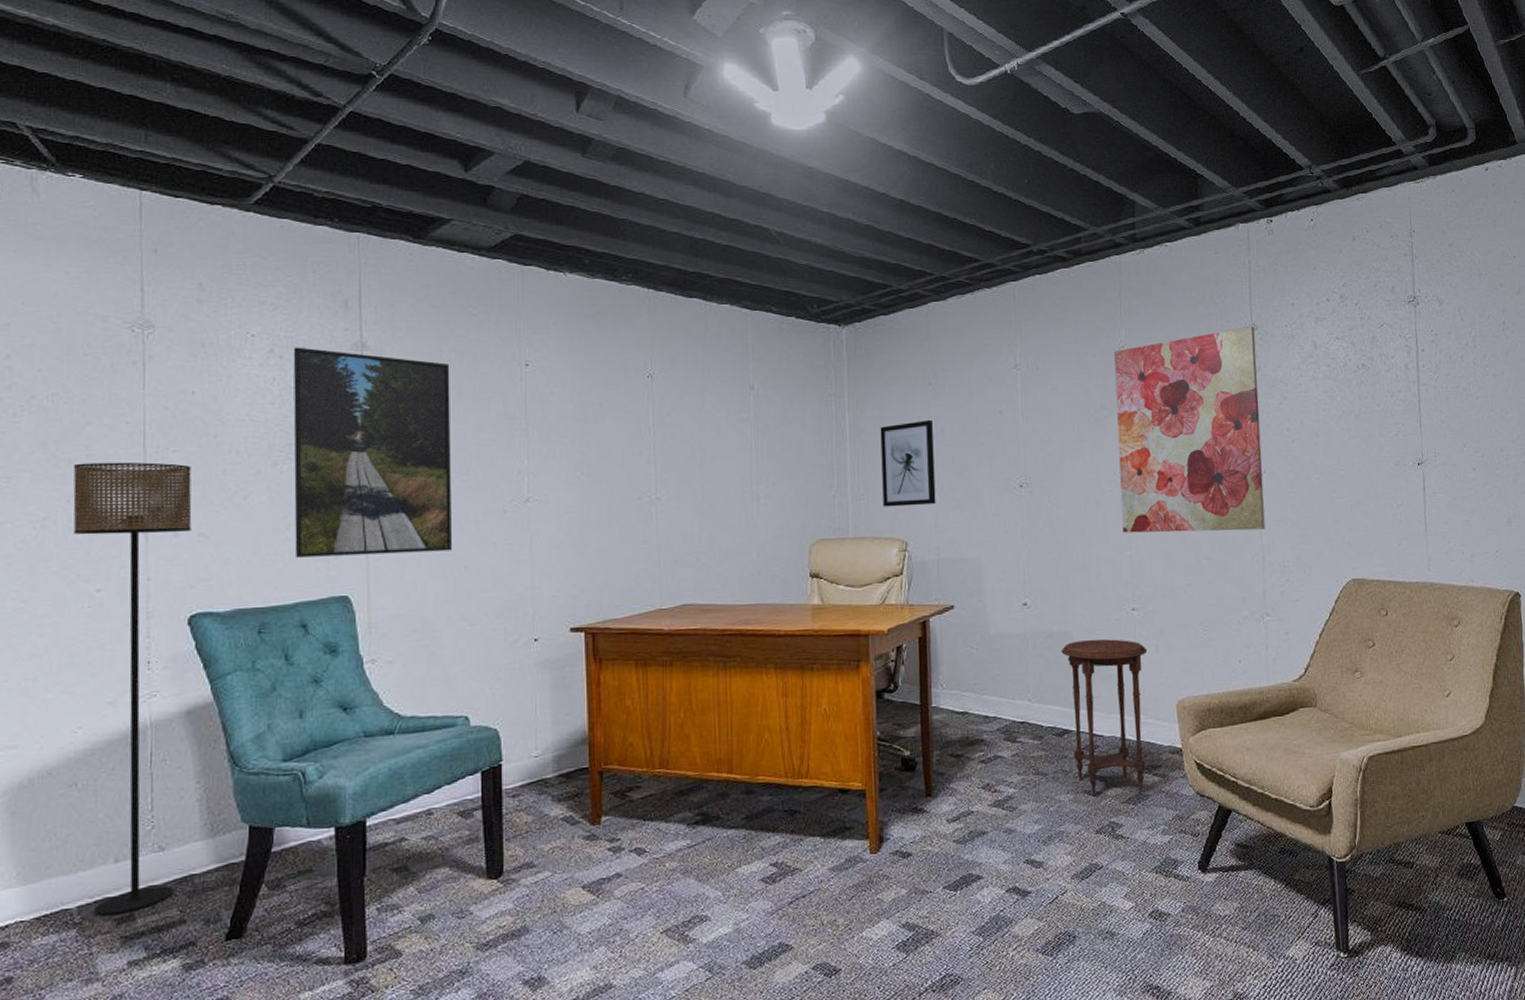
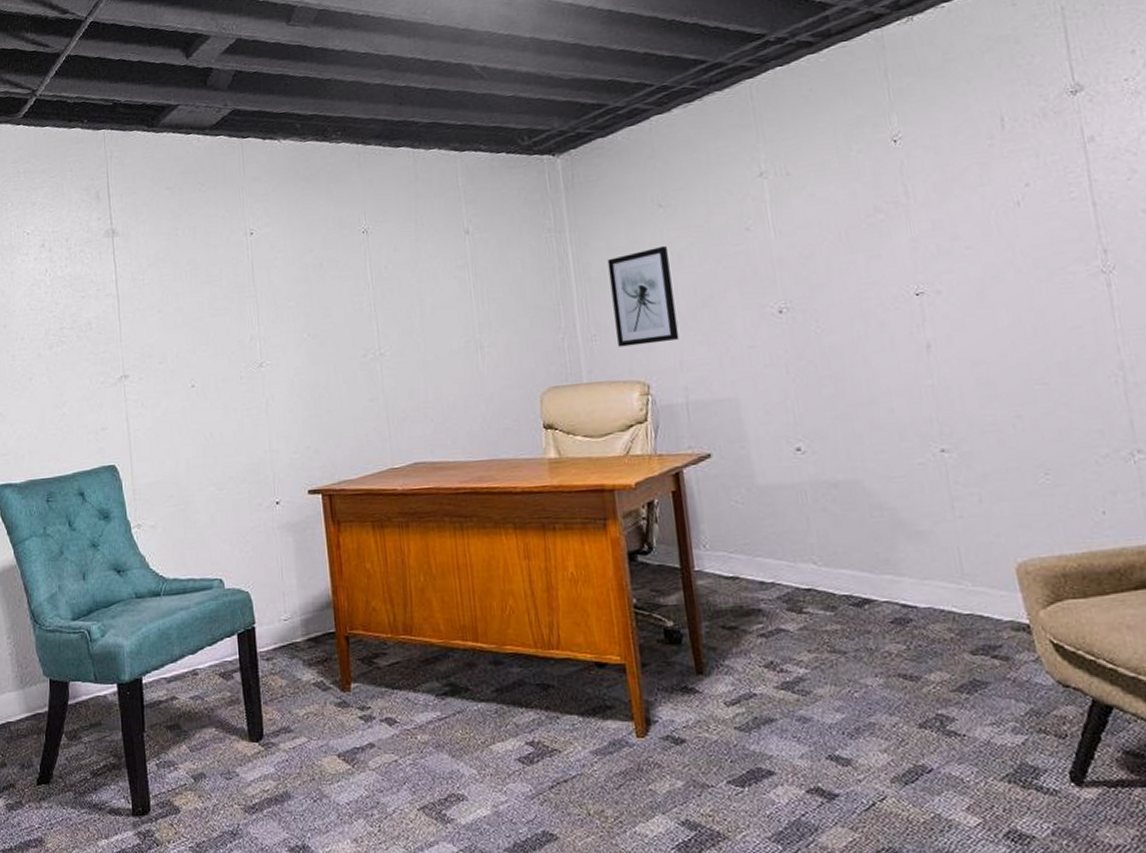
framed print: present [293,347,453,558] -> none [59,239,199,431]
side table: present [1061,639,1148,796] -> none [850,488,980,682]
wall art: present [1114,326,1265,533] -> none [885,87,1124,359]

